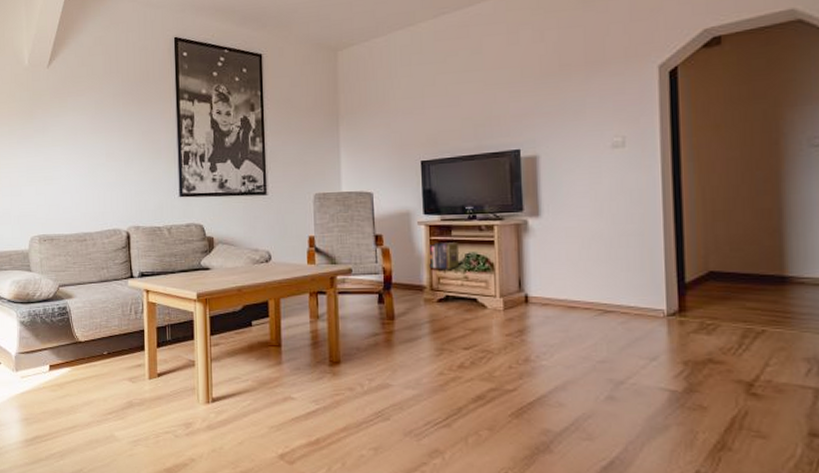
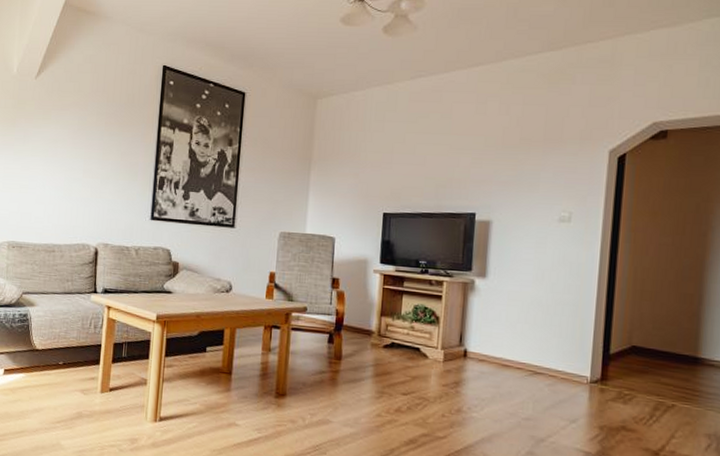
books: present [428,242,459,269] -> none [379,292,409,318]

